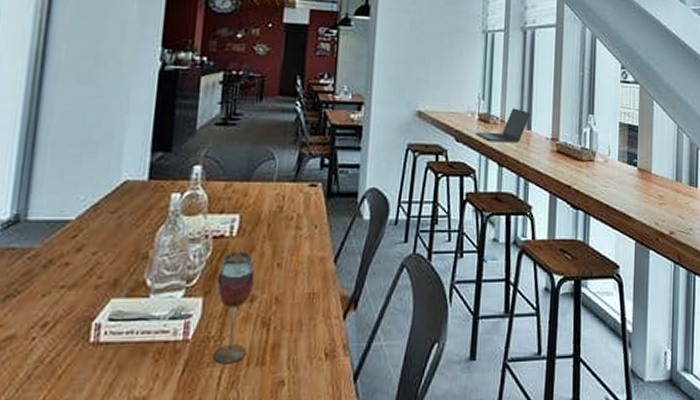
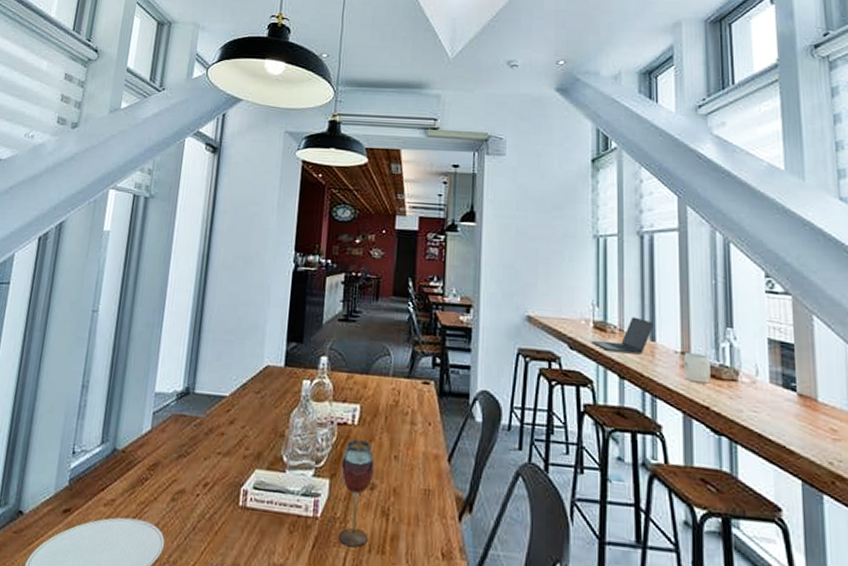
mug: none [552,139,575,165] -> present [684,353,712,384]

